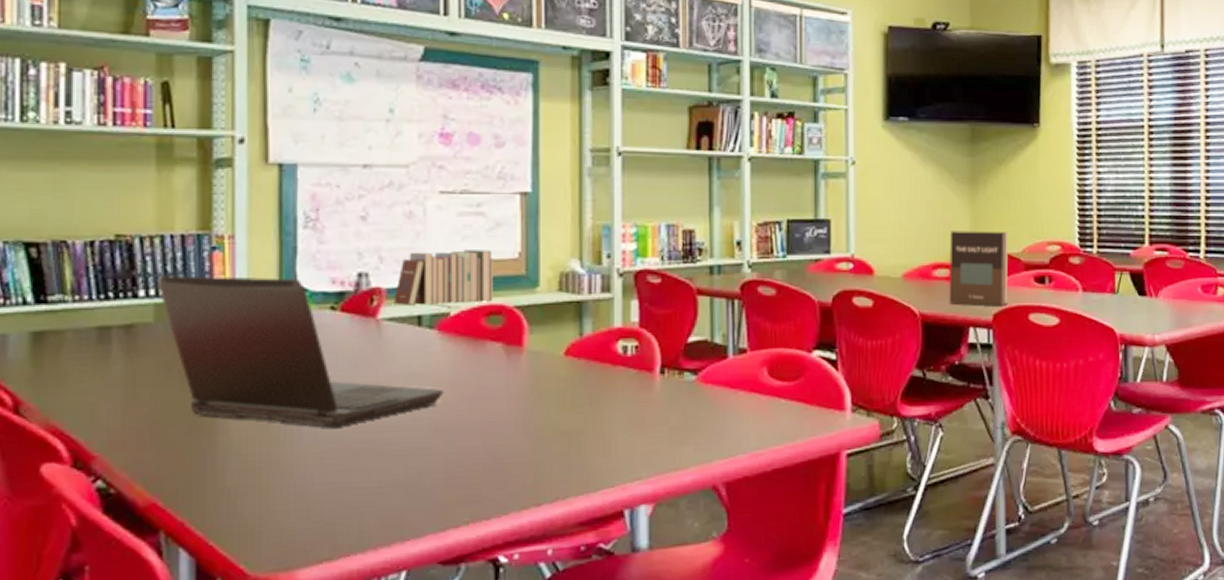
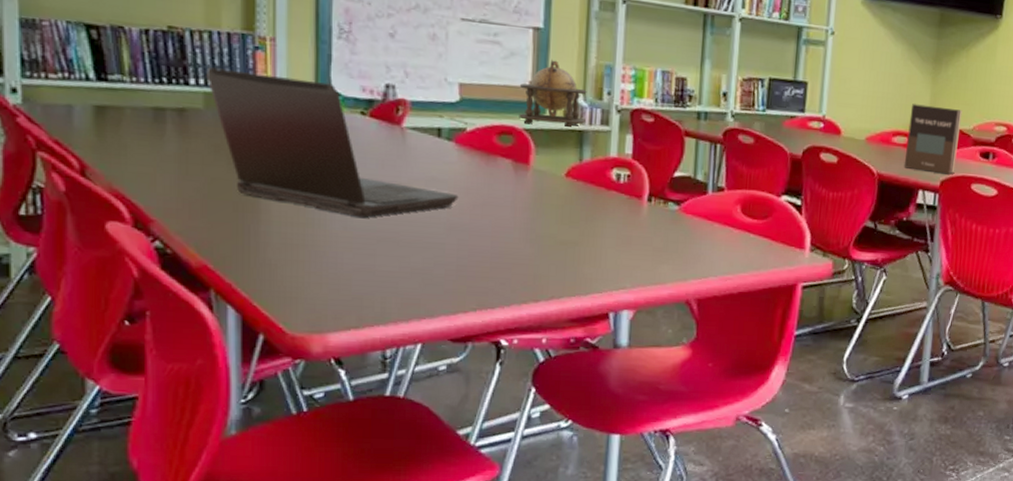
books: present [394,250,493,307] -> none [417,70,506,123]
globe: none [509,226,584,299] -> present [519,60,587,127]

